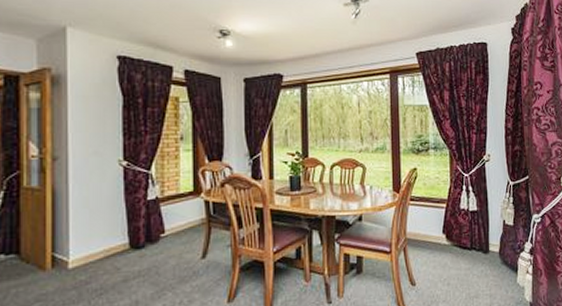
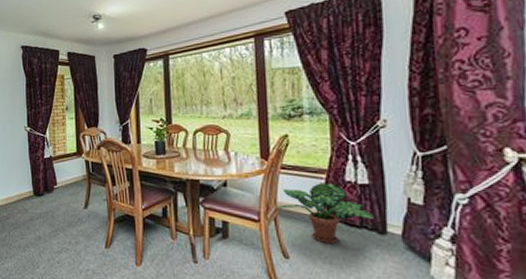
potted plant: none [405,210,482,266] -> present [275,182,376,243]

